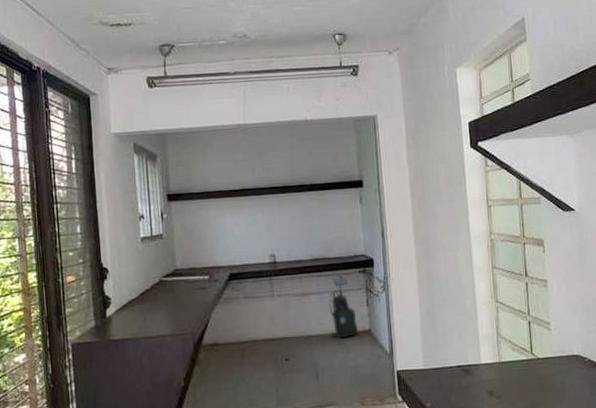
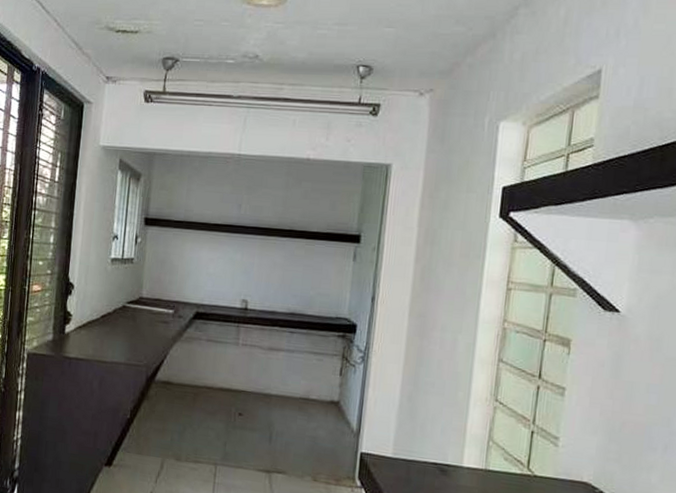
vacuum cleaner: present [329,275,359,339] -> none [293,335,326,405]

